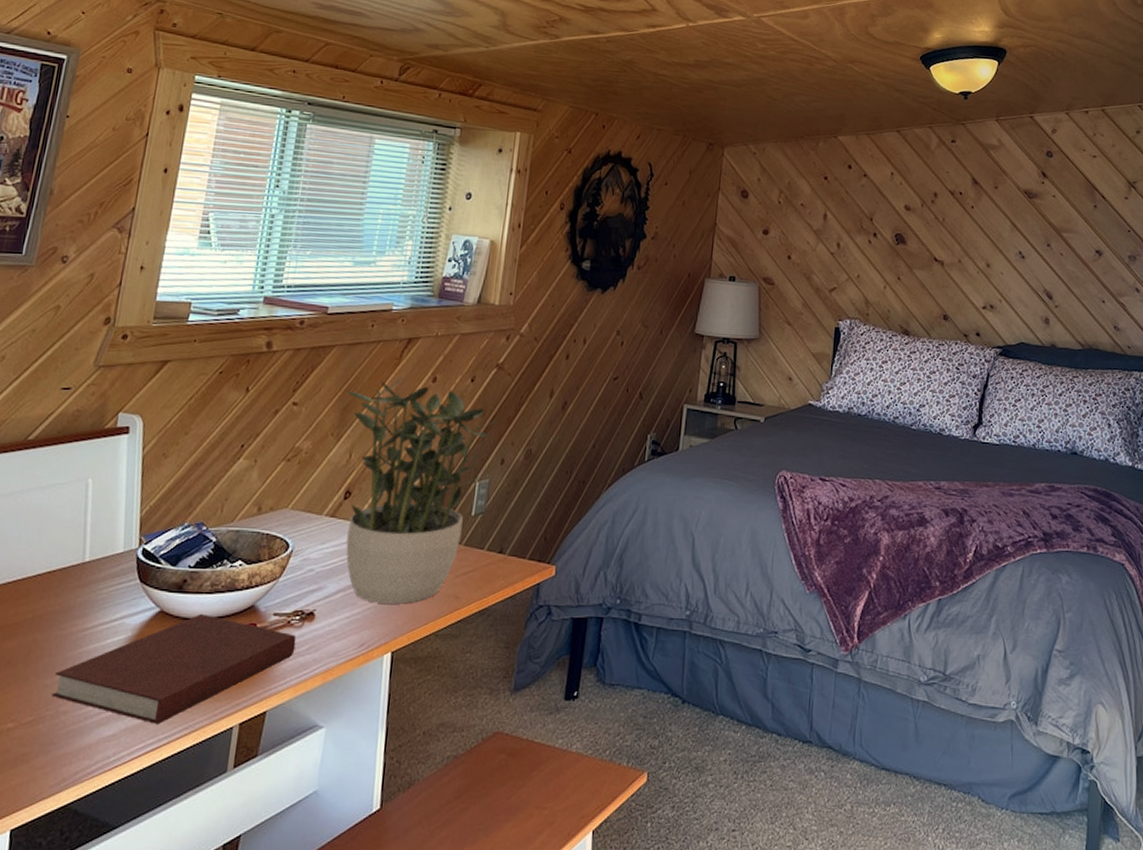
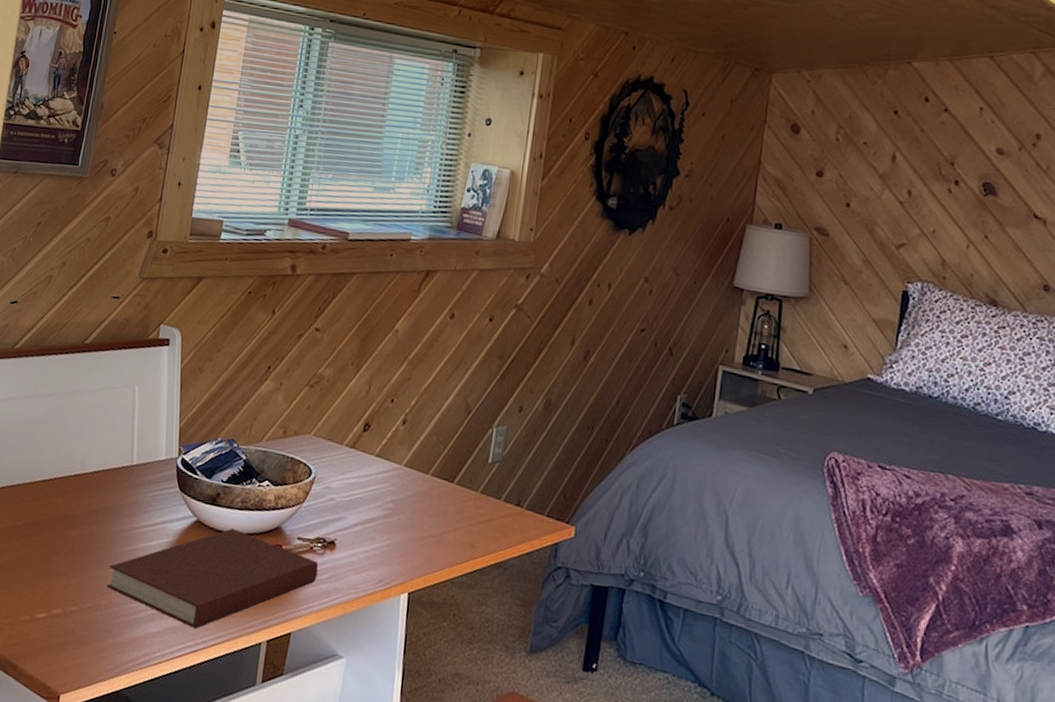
potted plant: present [346,374,499,604] -> none [365,307,518,546]

